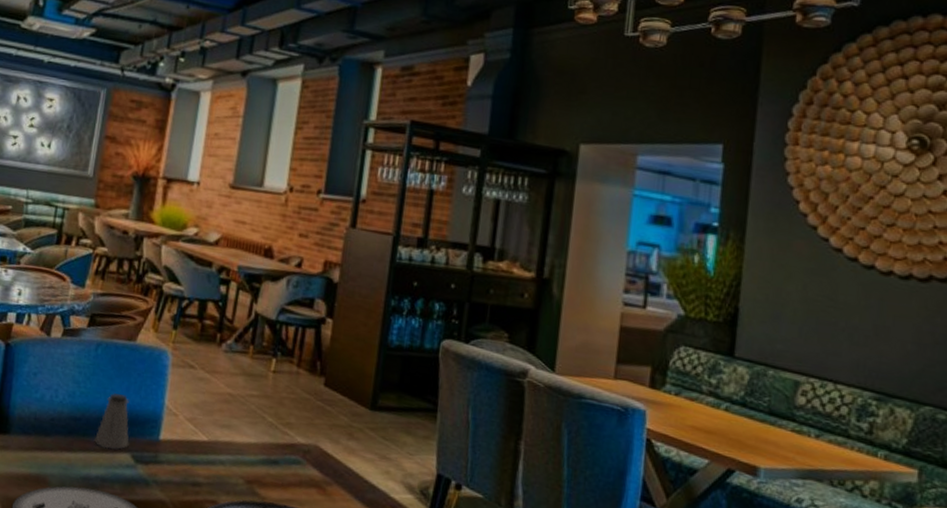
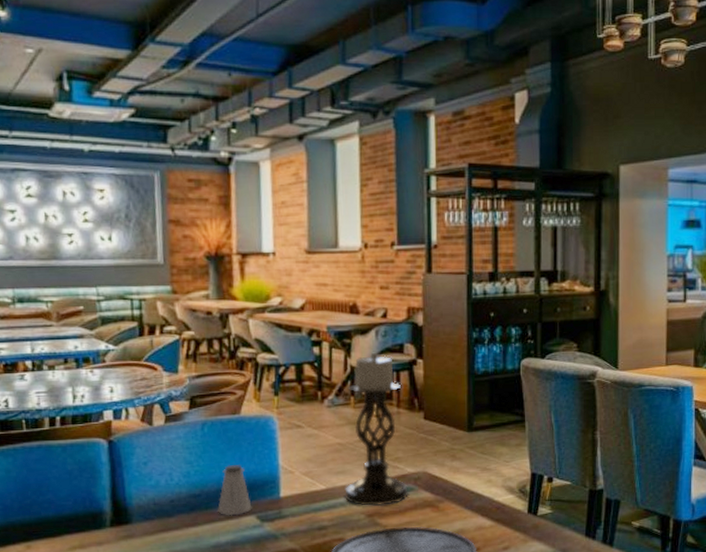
candle holder: none [226,302,306,475] -> present [345,352,408,506]

